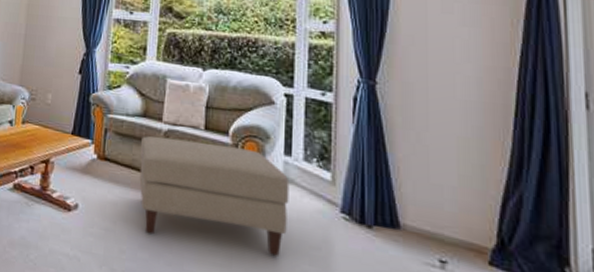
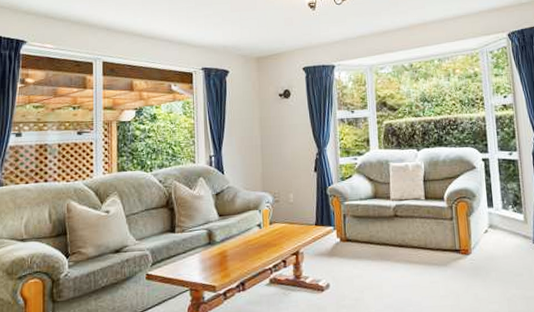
ottoman: present [139,136,290,256] -> none [374,208,497,295]

